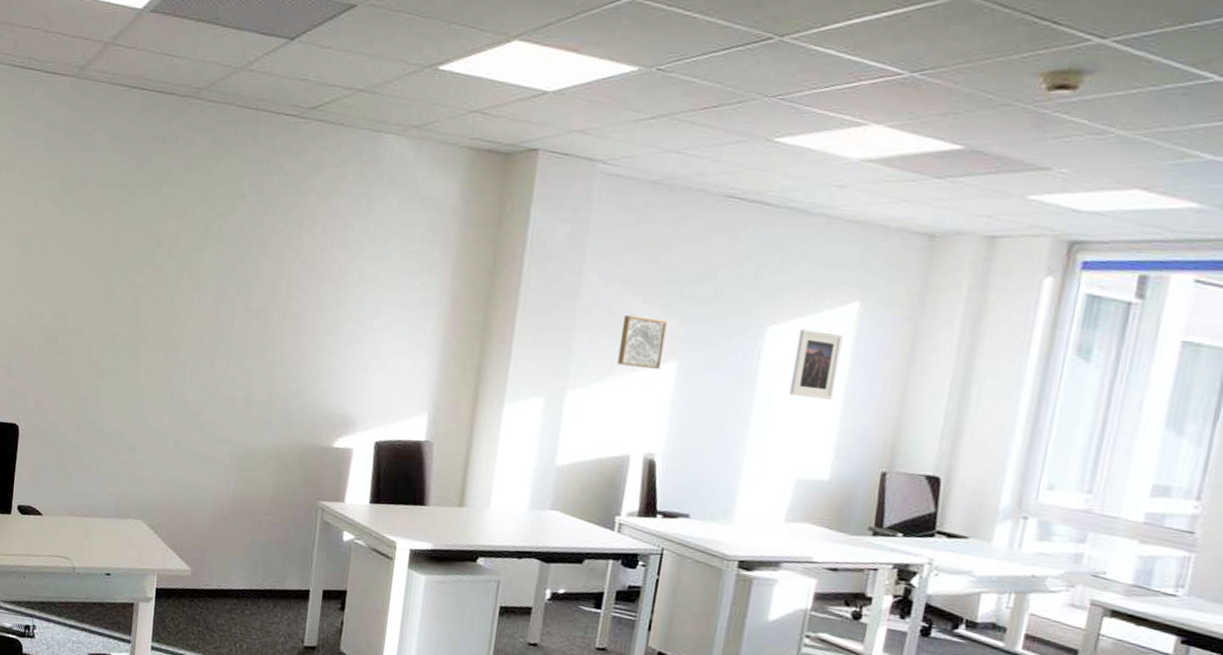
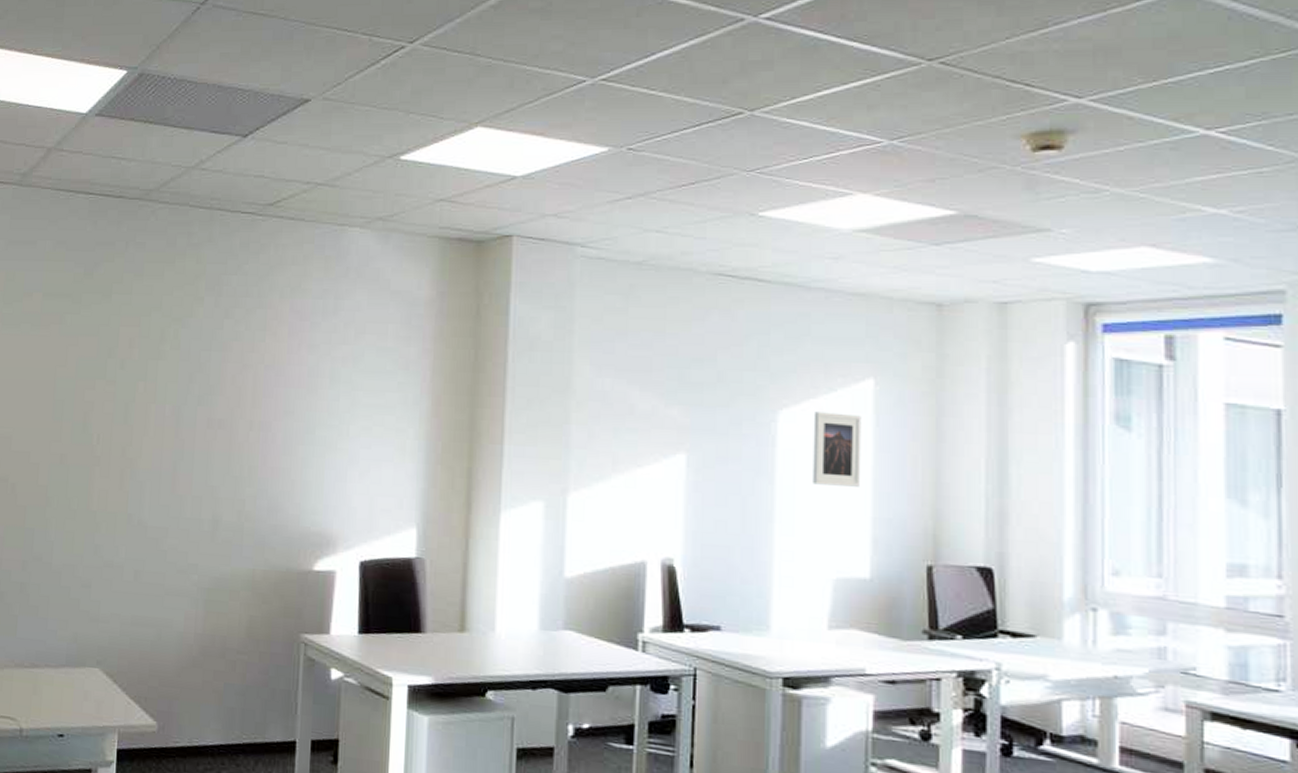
wall art: present [617,315,667,369] -> none [620,406,669,463]

